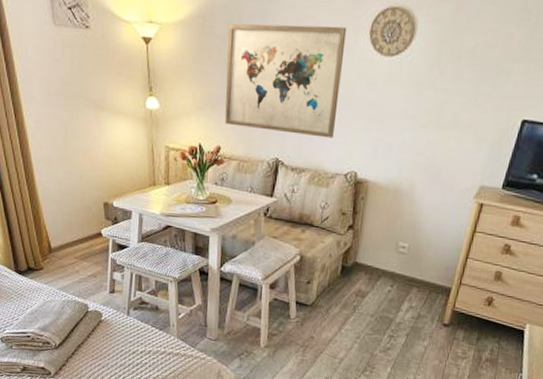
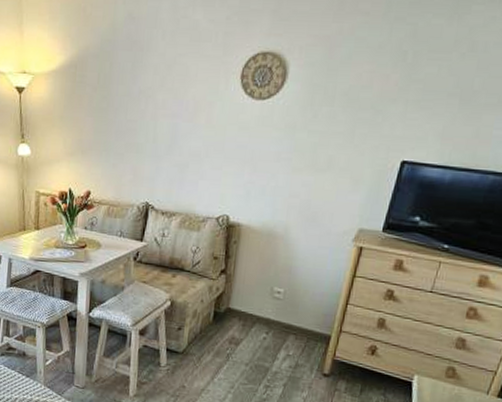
wall art: present [225,23,347,138] -> none [95,71,218,182]

